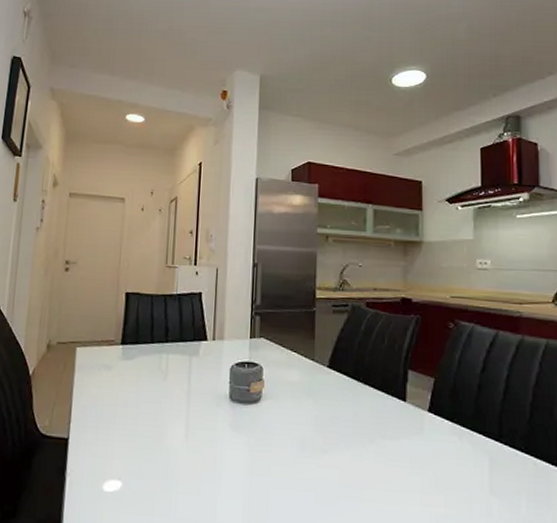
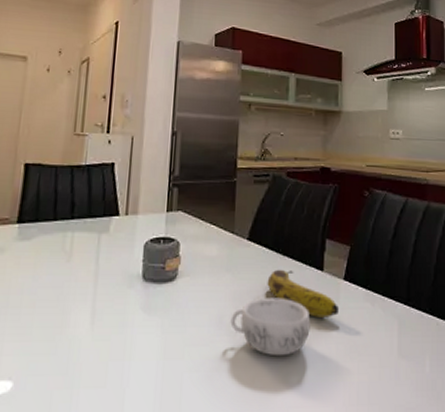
decorative bowl: none [313,424,393,483] -> present [230,298,311,357]
fruit: none [348,397,424,448] -> present [267,269,340,317]

